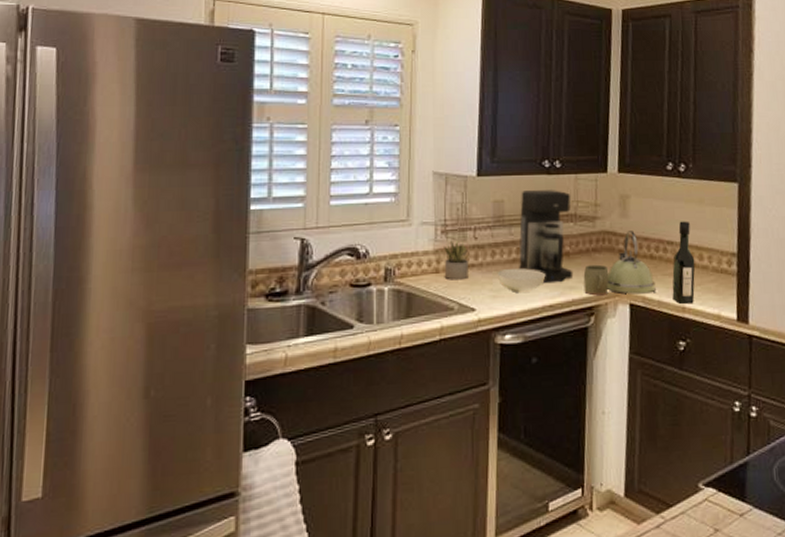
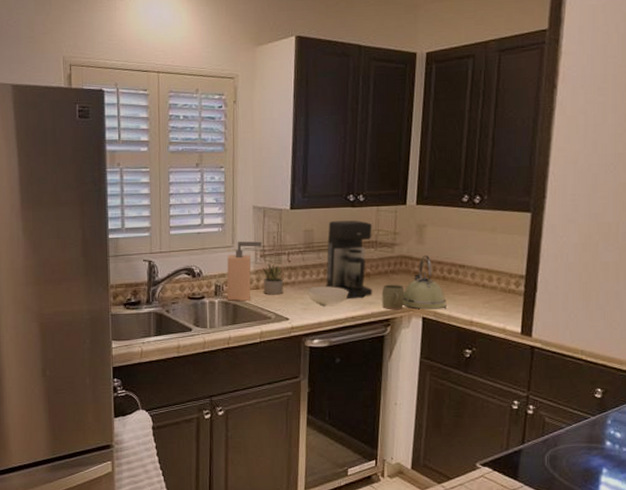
soap dispenser: none [399,213,443,289] -> present [226,241,262,302]
bottle: present [672,221,696,305] -> none [461,247,485,319]

